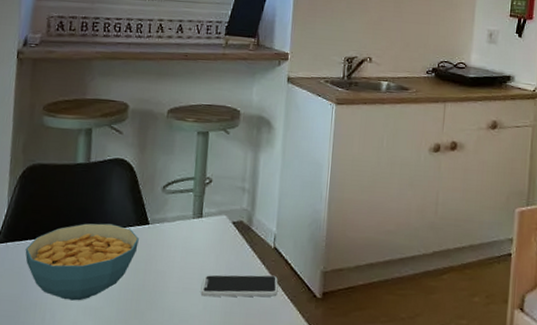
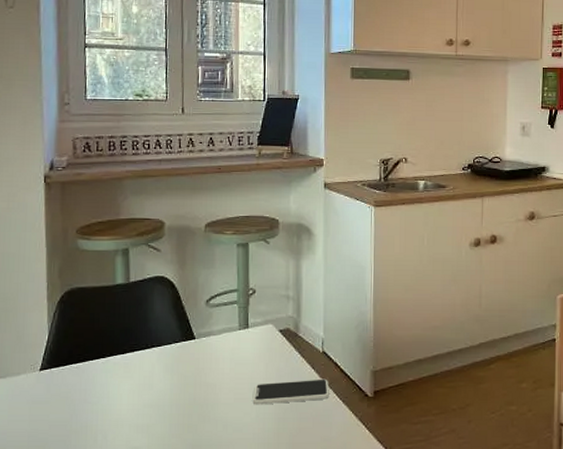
cereal bowl: present [25,223,139,301] -> none [70,342,186,420]

